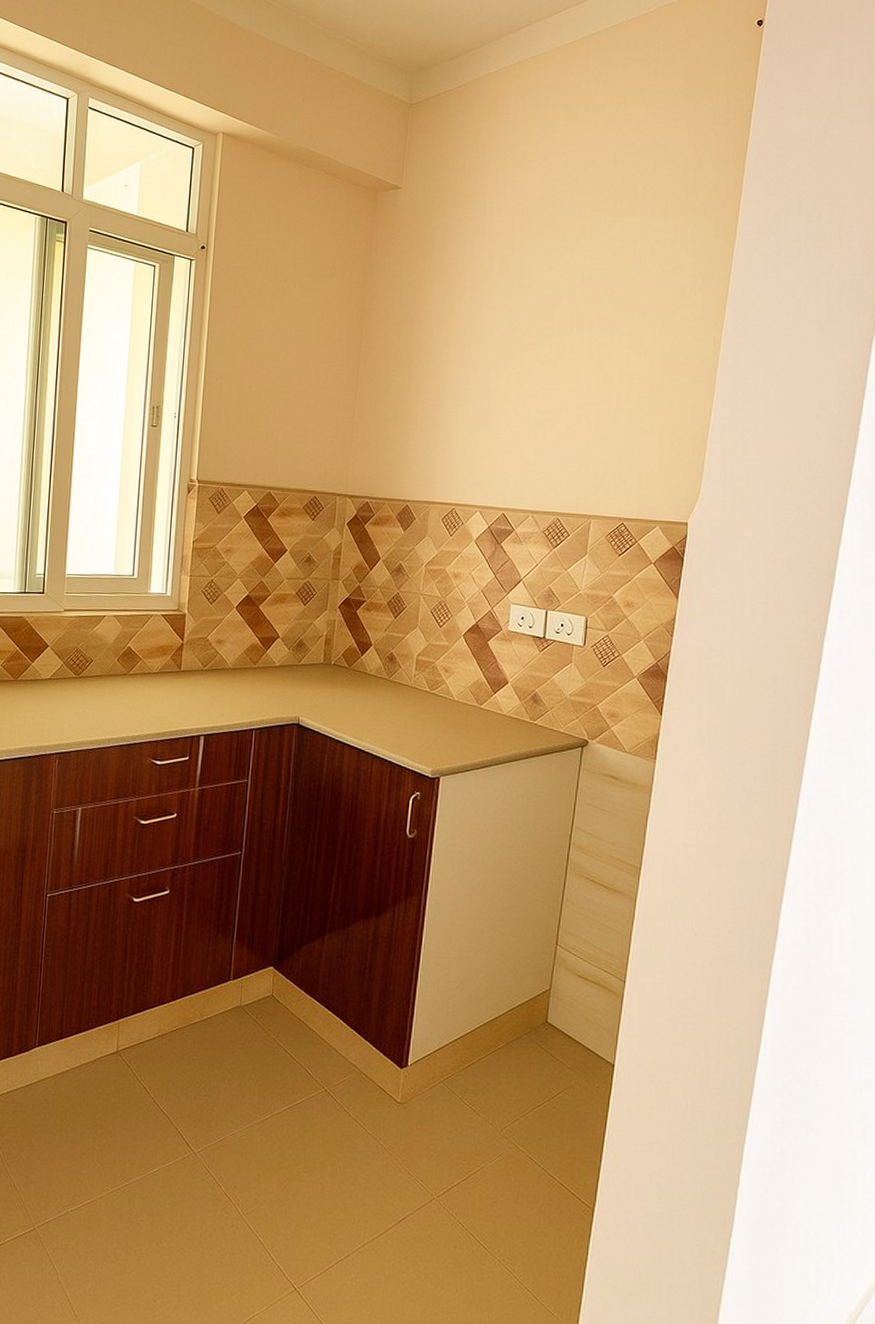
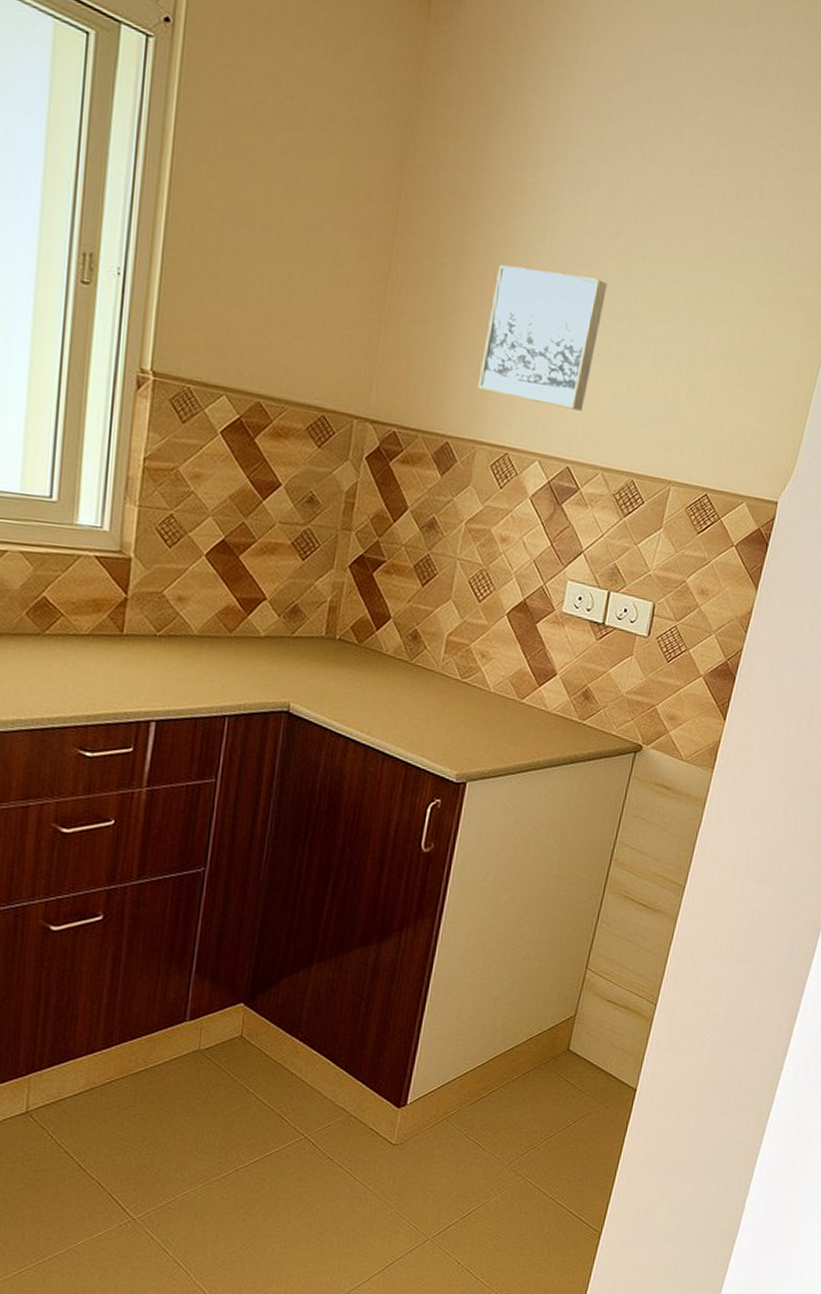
wall art: none [427,367,523,469] -> present [477,265,607,411]

